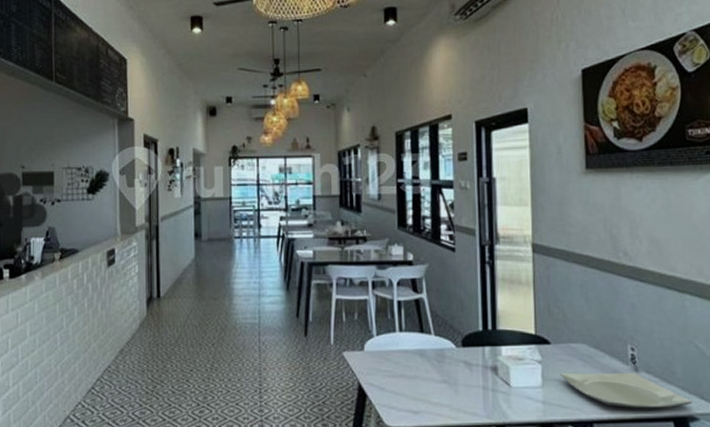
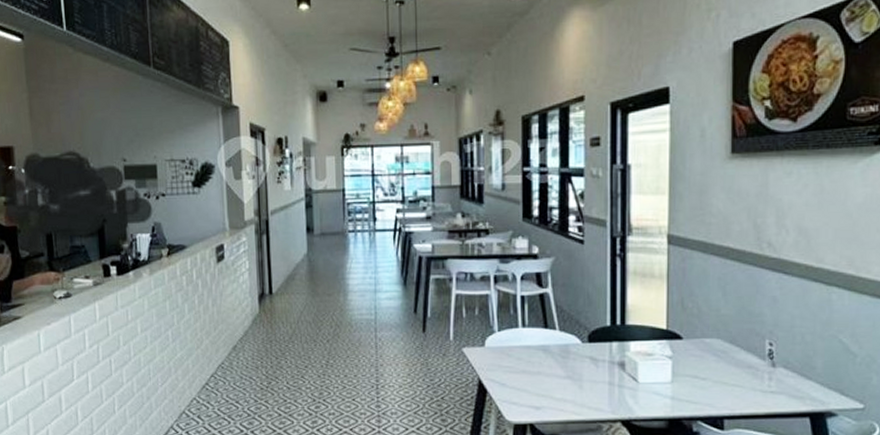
plate: present [560,372,693,409] -> none [692,367,832,405]

